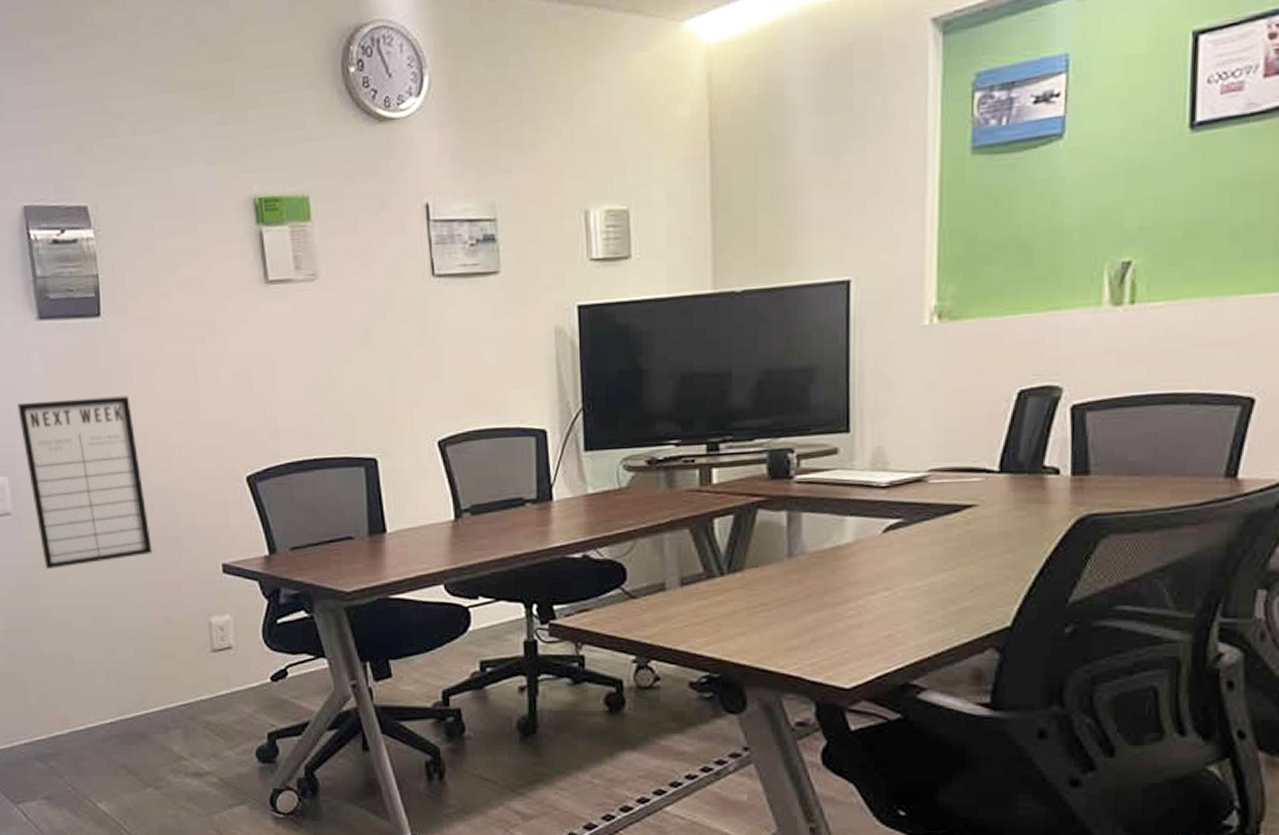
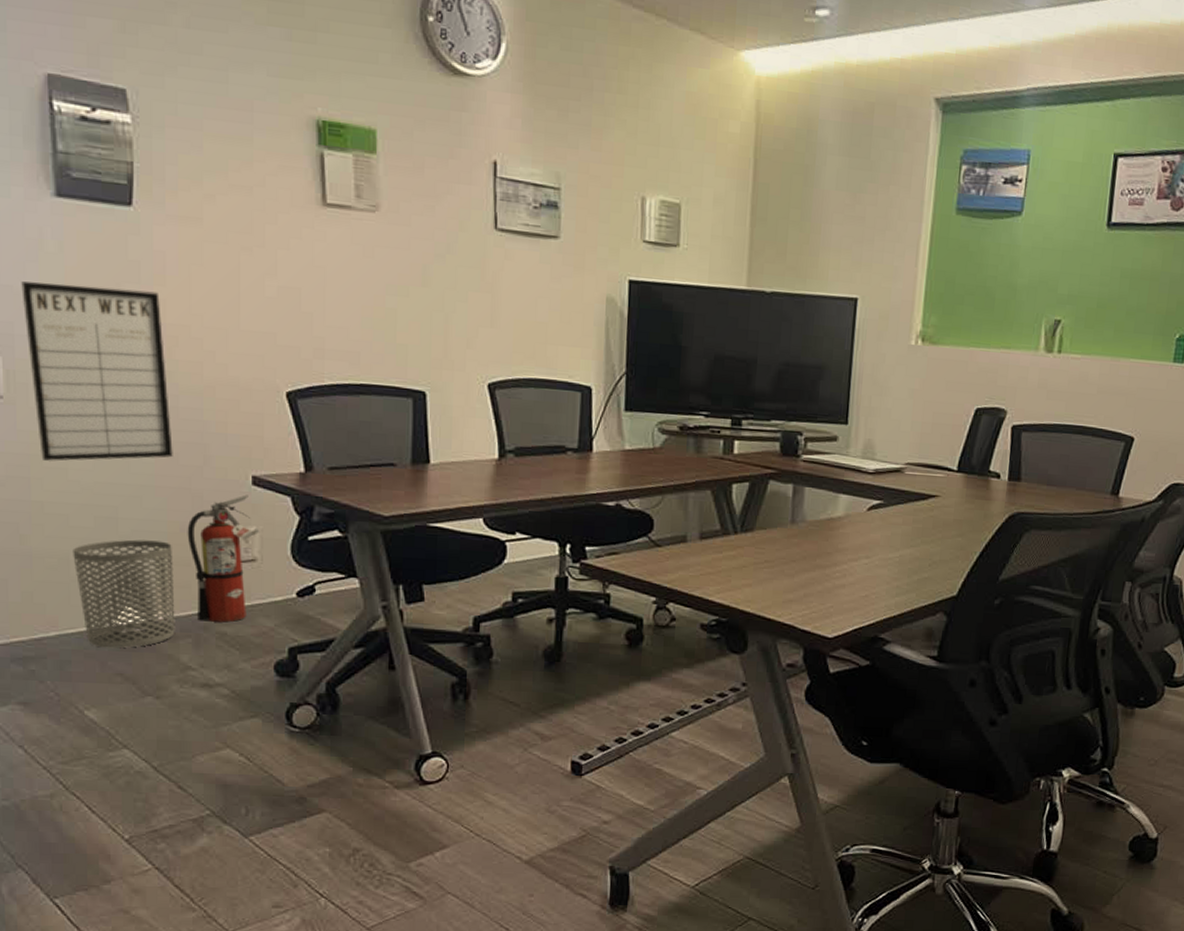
waste bin: none [76,636,167,742] -> present [73,539,175,649]
fire extinguisher: none [169,583,234,711] -> present [187,494,260,623]

